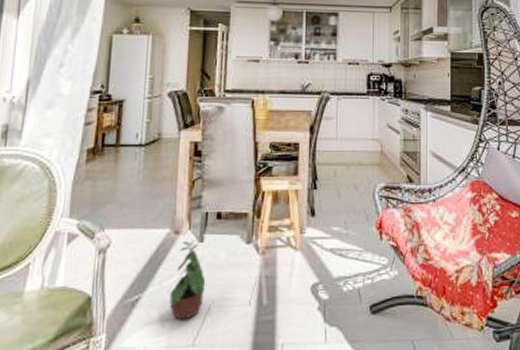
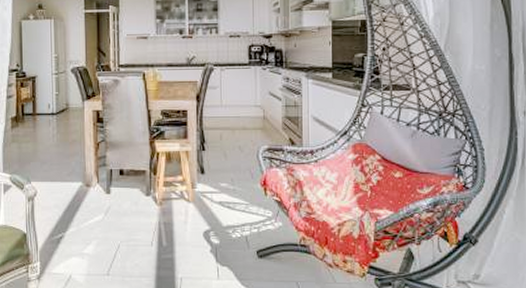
potted plant: present [168,240,206,320] -> none [85,192,115,255]

